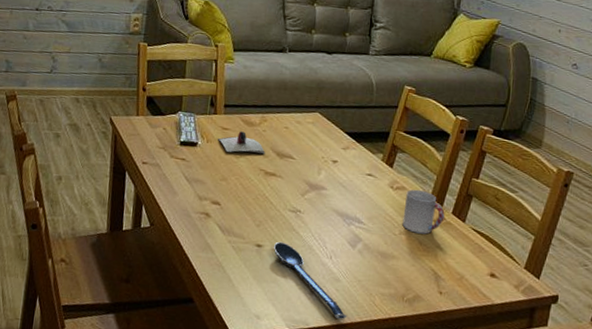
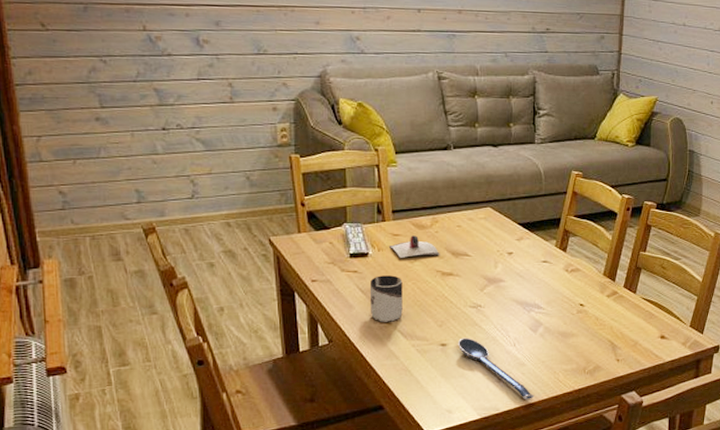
cup: none [192,166,226,214] -> present [369,275,403,322]
cup: present [402,189,445,234] -> none [579,269,617,310]

